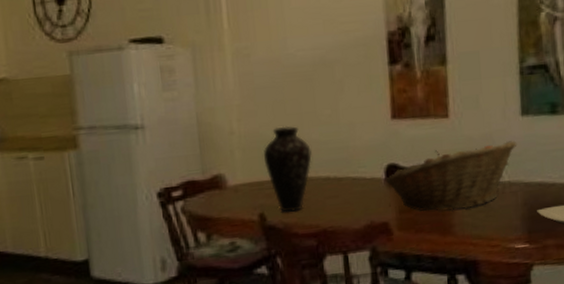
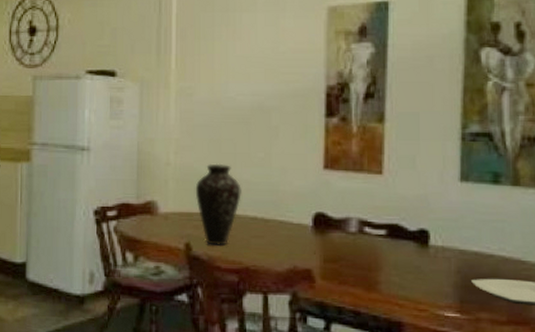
fruit basket: present [386,140,517,212] -> none [313,205,454,268]

